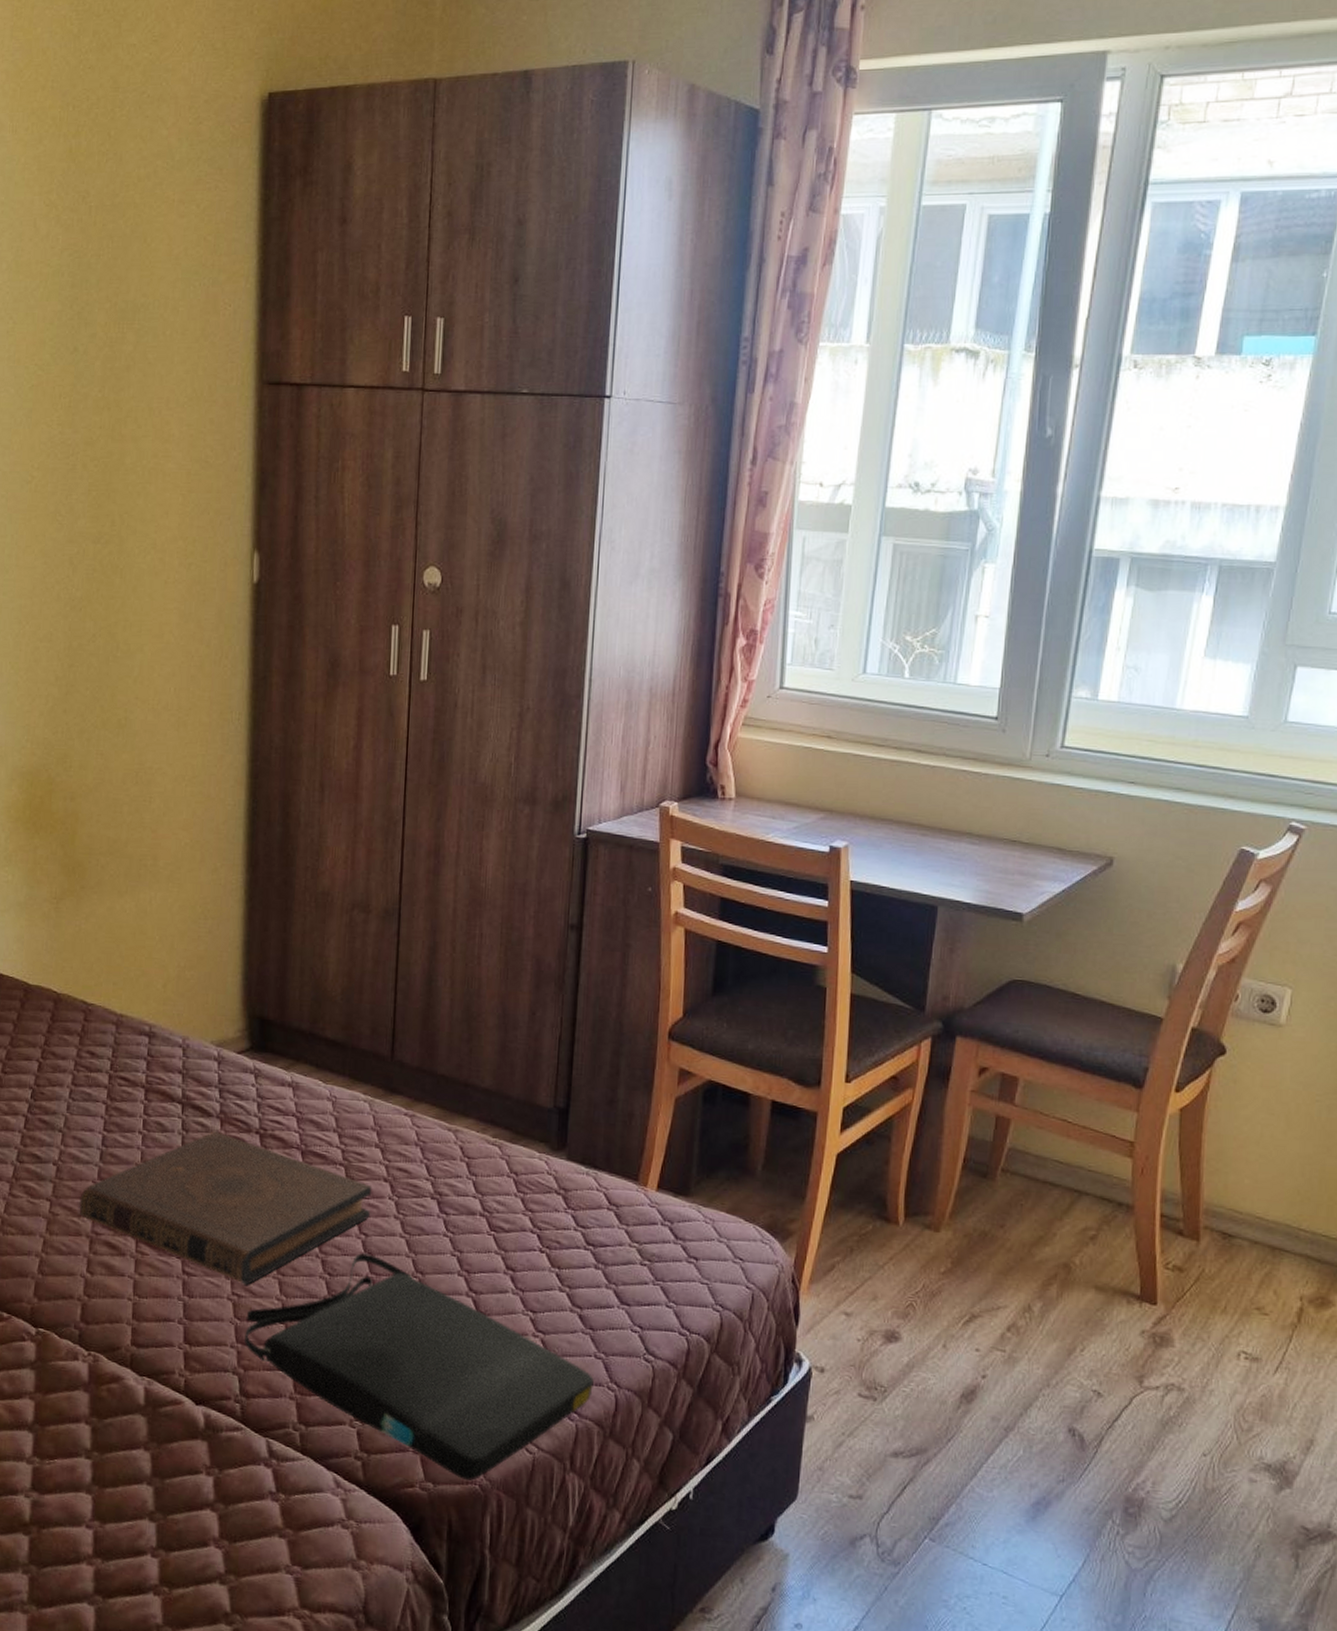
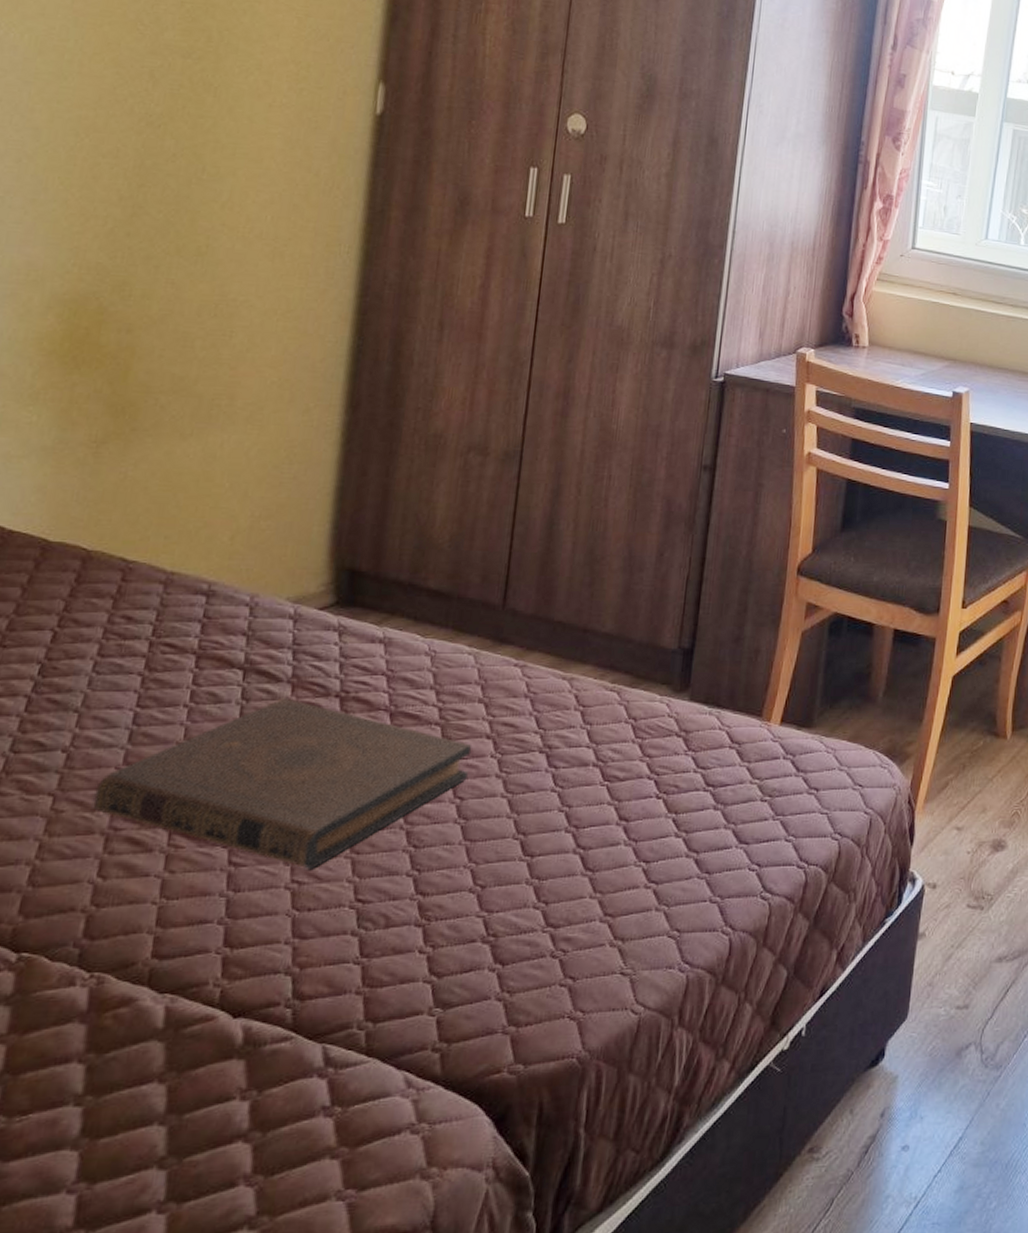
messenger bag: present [244,1253,594,1481] -> none [303,819,708,1055]

